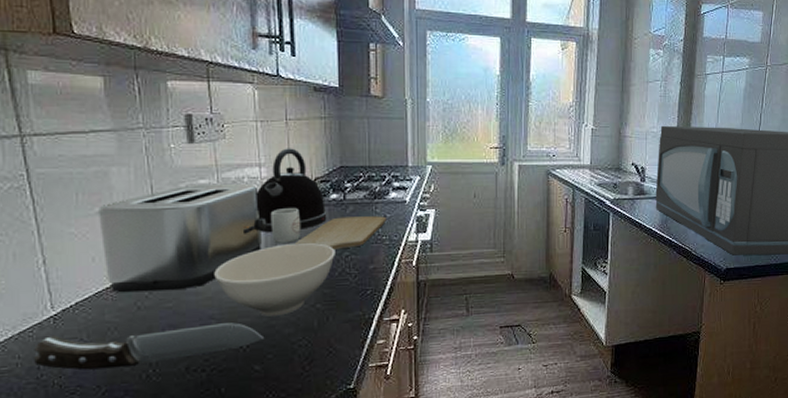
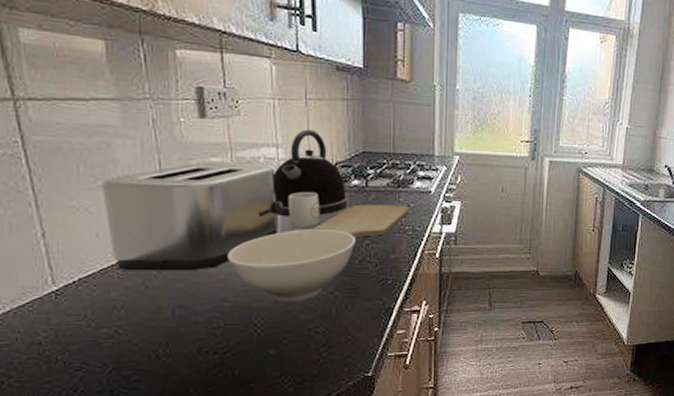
knife: present [34,322,265,370] -> none [35,306,281,348]

